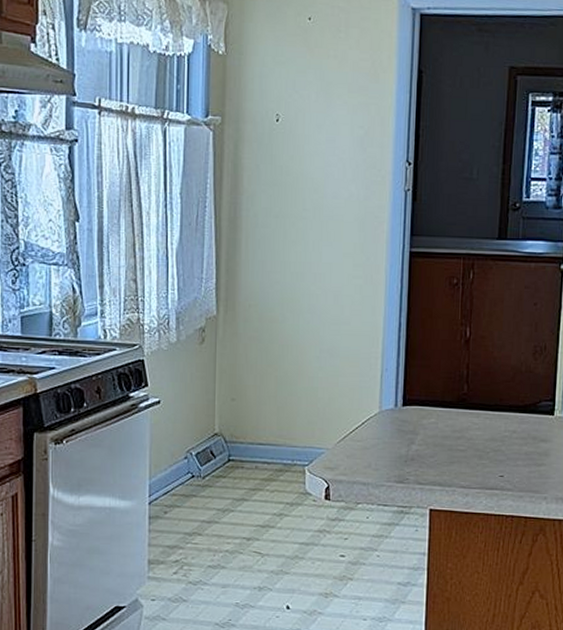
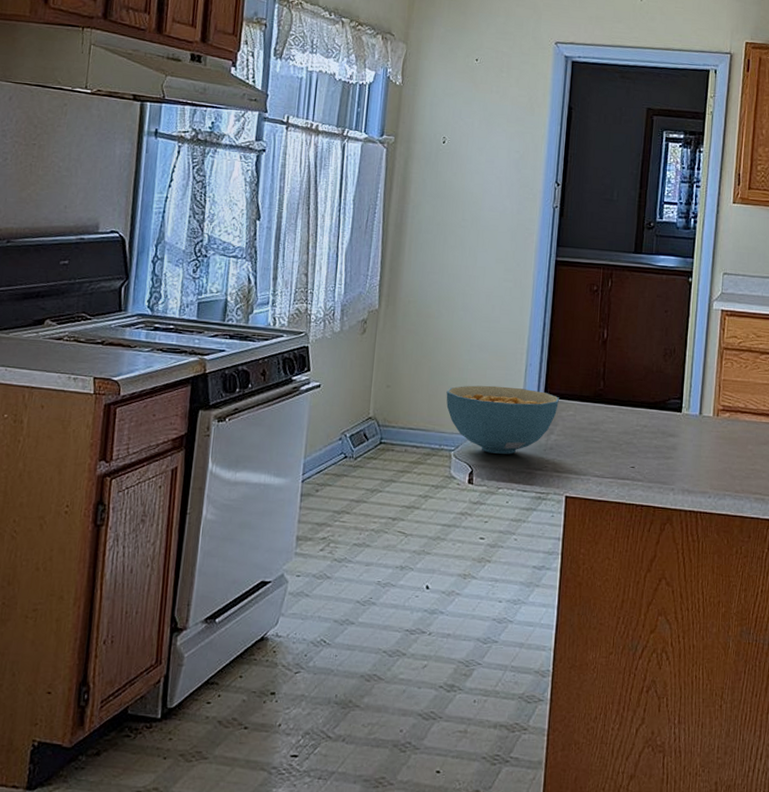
cereal bowl: none [296,394,419,467] -> present [446,385,559,454]

